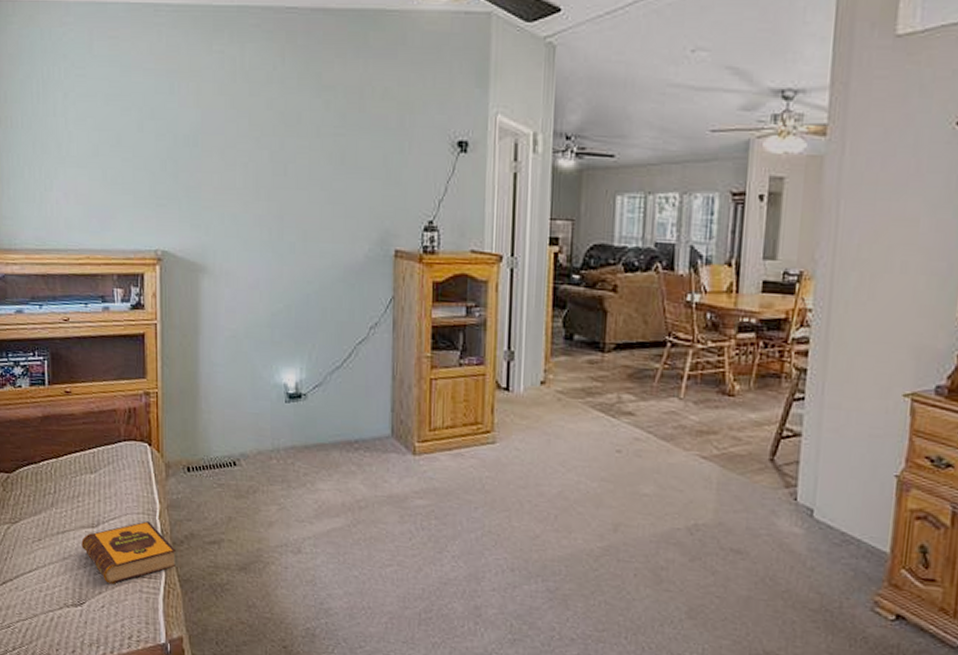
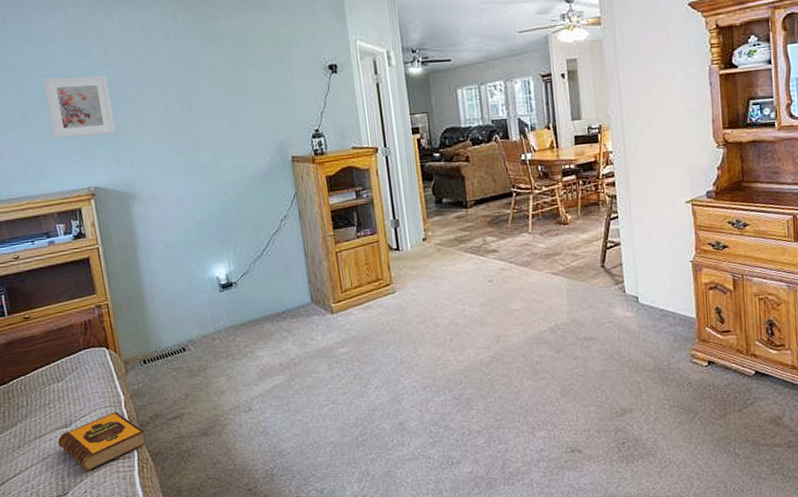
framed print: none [123,111,196,189] -> present [43,75,116,139]

